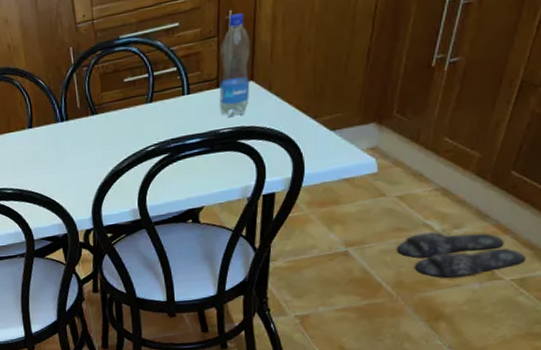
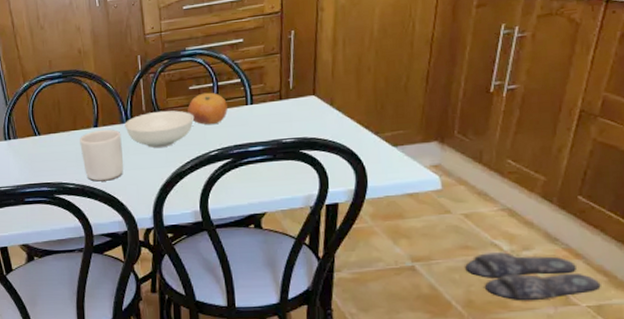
mug: none [14,129,60,185] -> present [80,129,123,182]
bowl: none [59,105,131,147] -> present [124,110,195,148]
fruit: none [123,83,164,119] -> present [188,92,228,125]
bottle: present [219,12,251,118] -> none [281,33,313,129]

